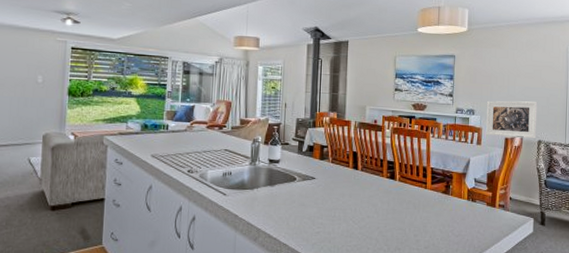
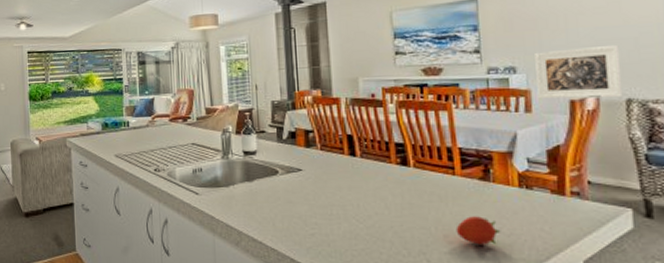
fruit: none [423,221,453,243] -> present [456,216,501,245]

